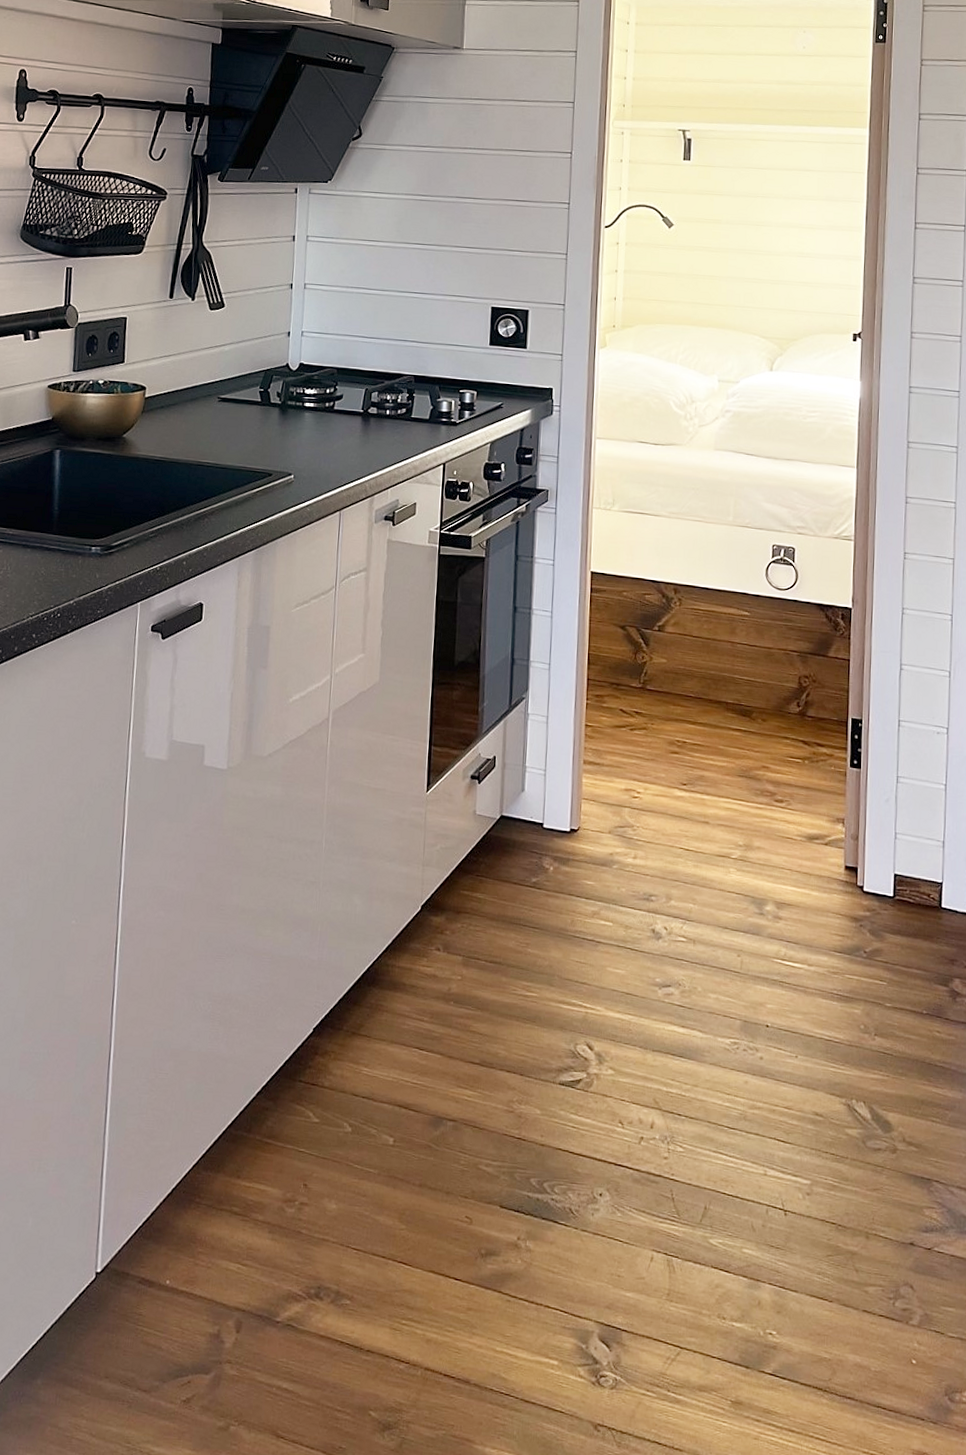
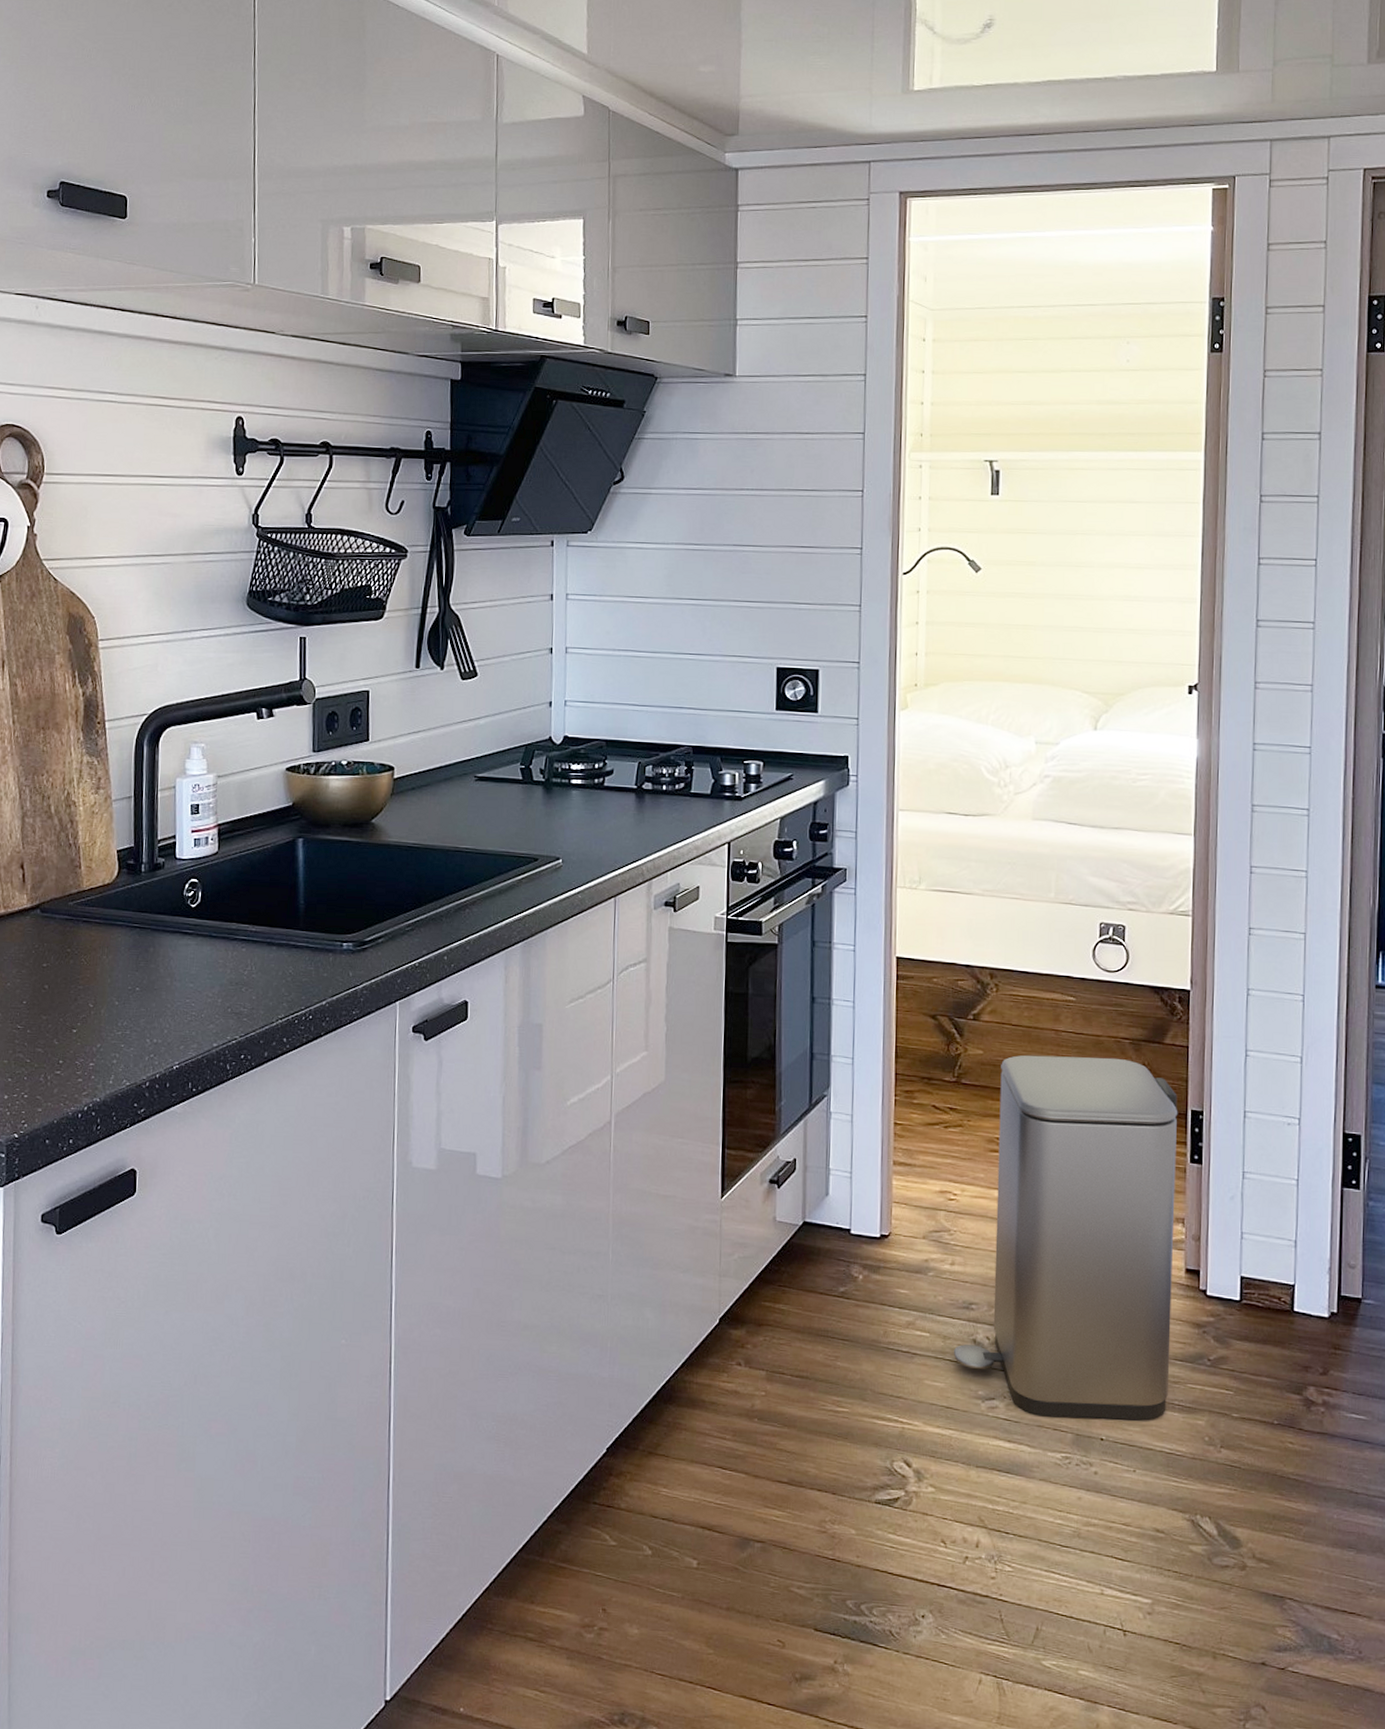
pedal bin: none [634,664,840,1009] -> present [954,1055,1178,1421]

